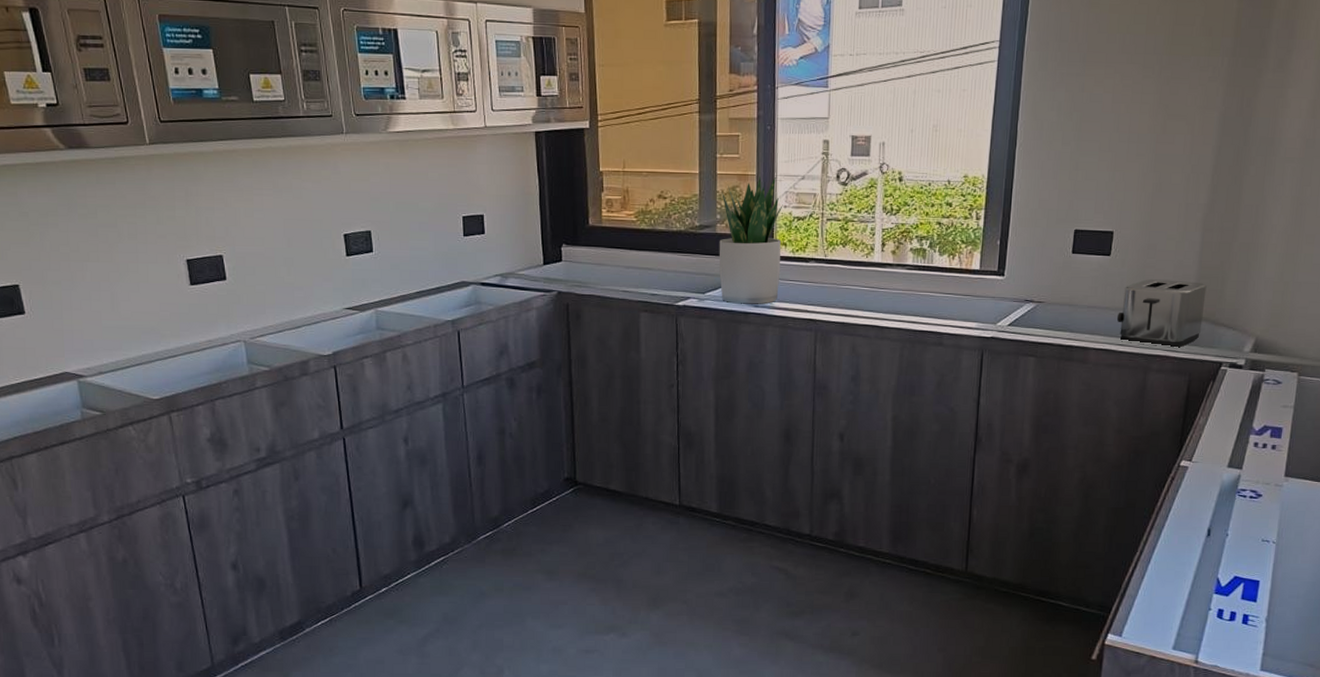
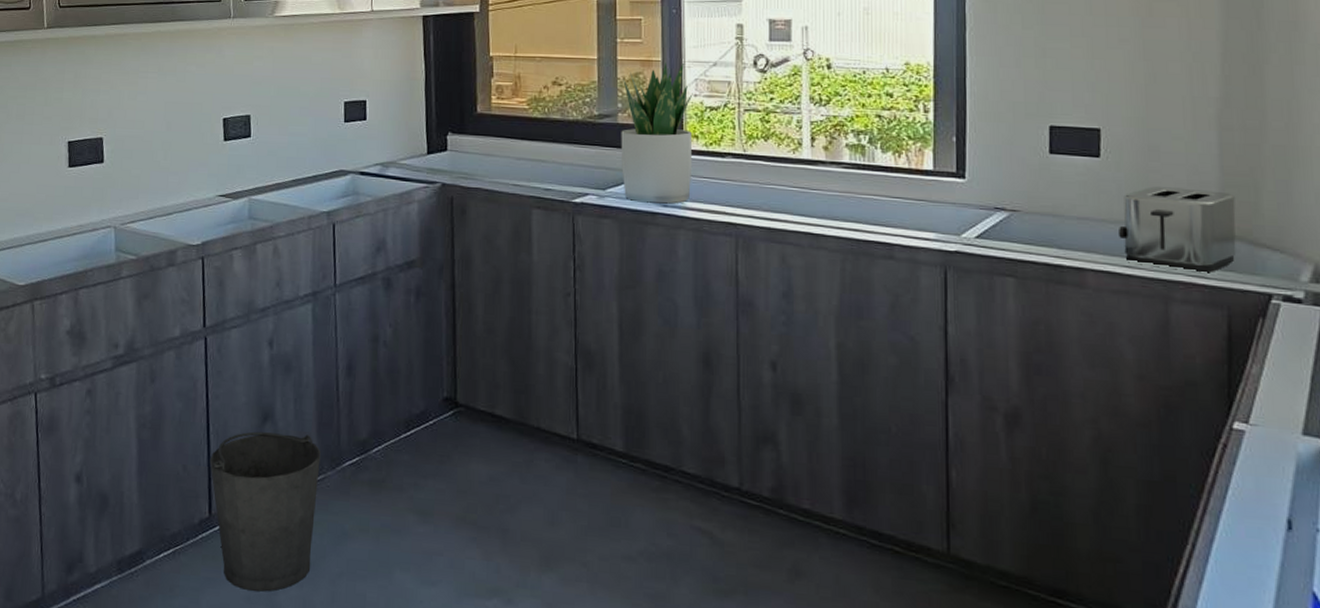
bucket: none [356,516,458,645] -> present [209,431,321,592]

